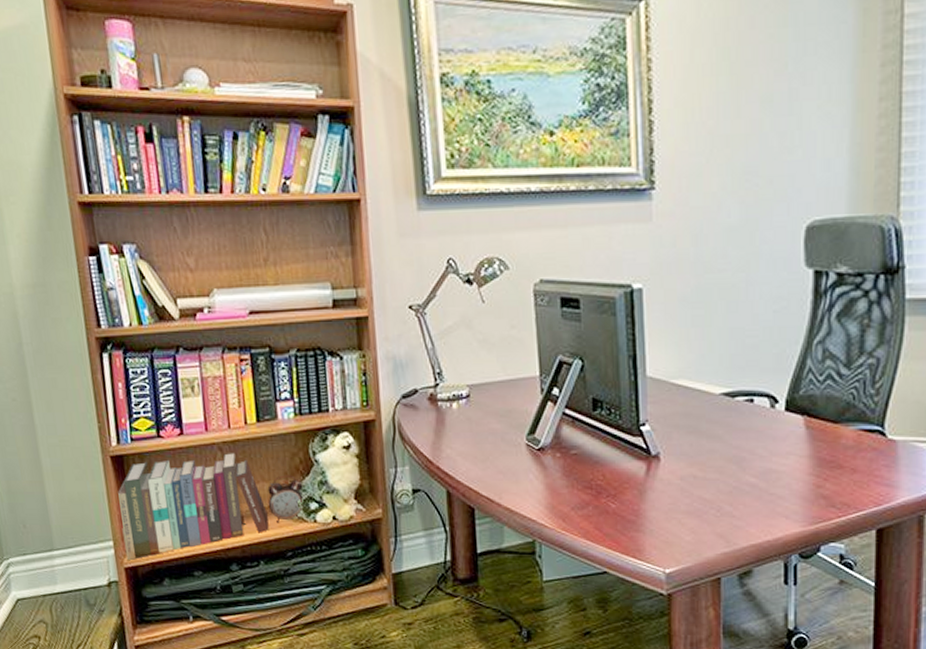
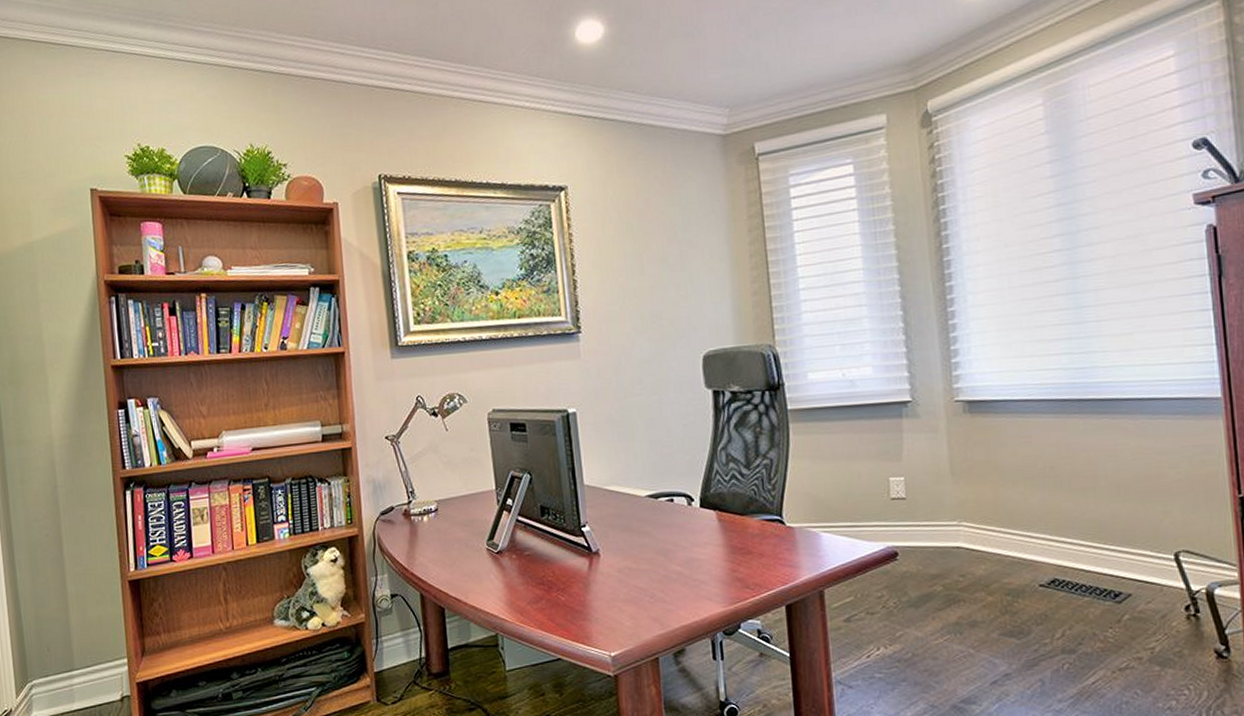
books: present [118,452,269,560] -> none [134,570,266,675]
alarm clock: present [267,475,305,524] -> none [265,588,298,633]

